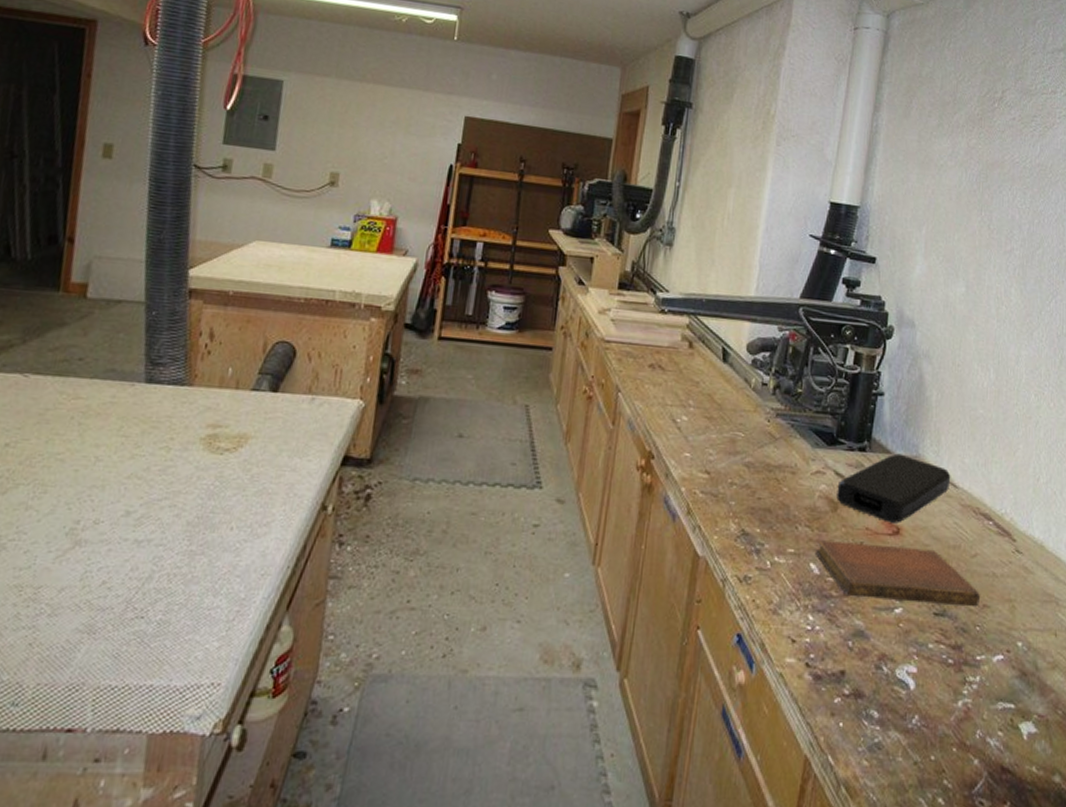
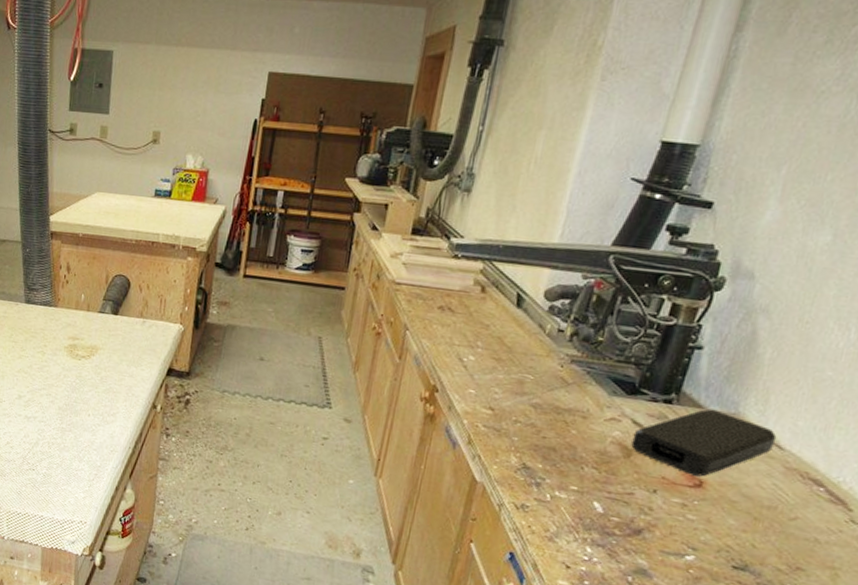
notebook: present [814,540,980,607] -> none [600,482,794,568]

